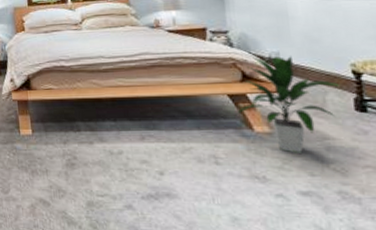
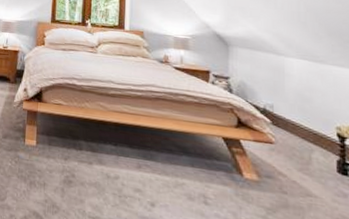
indoor plant: present [234,56,339,153] -> none [226,105,325,206]

